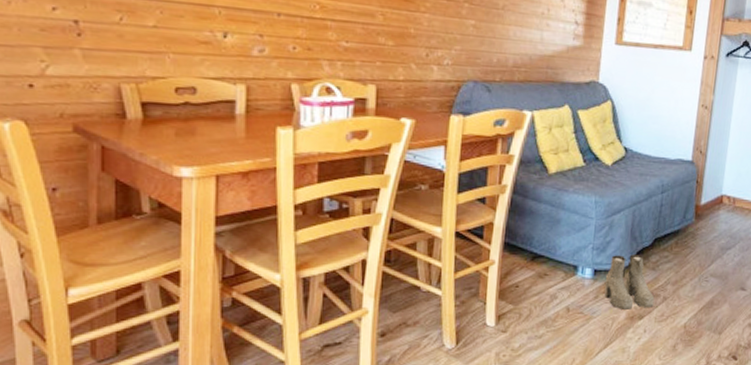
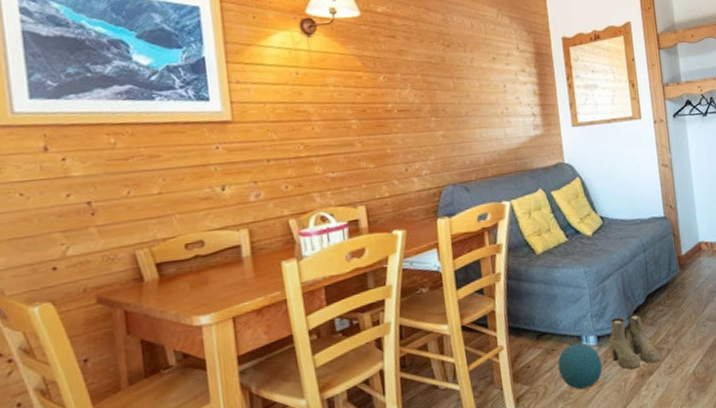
ball: none [546,272,594,320] -> present [557,342,603,390]

